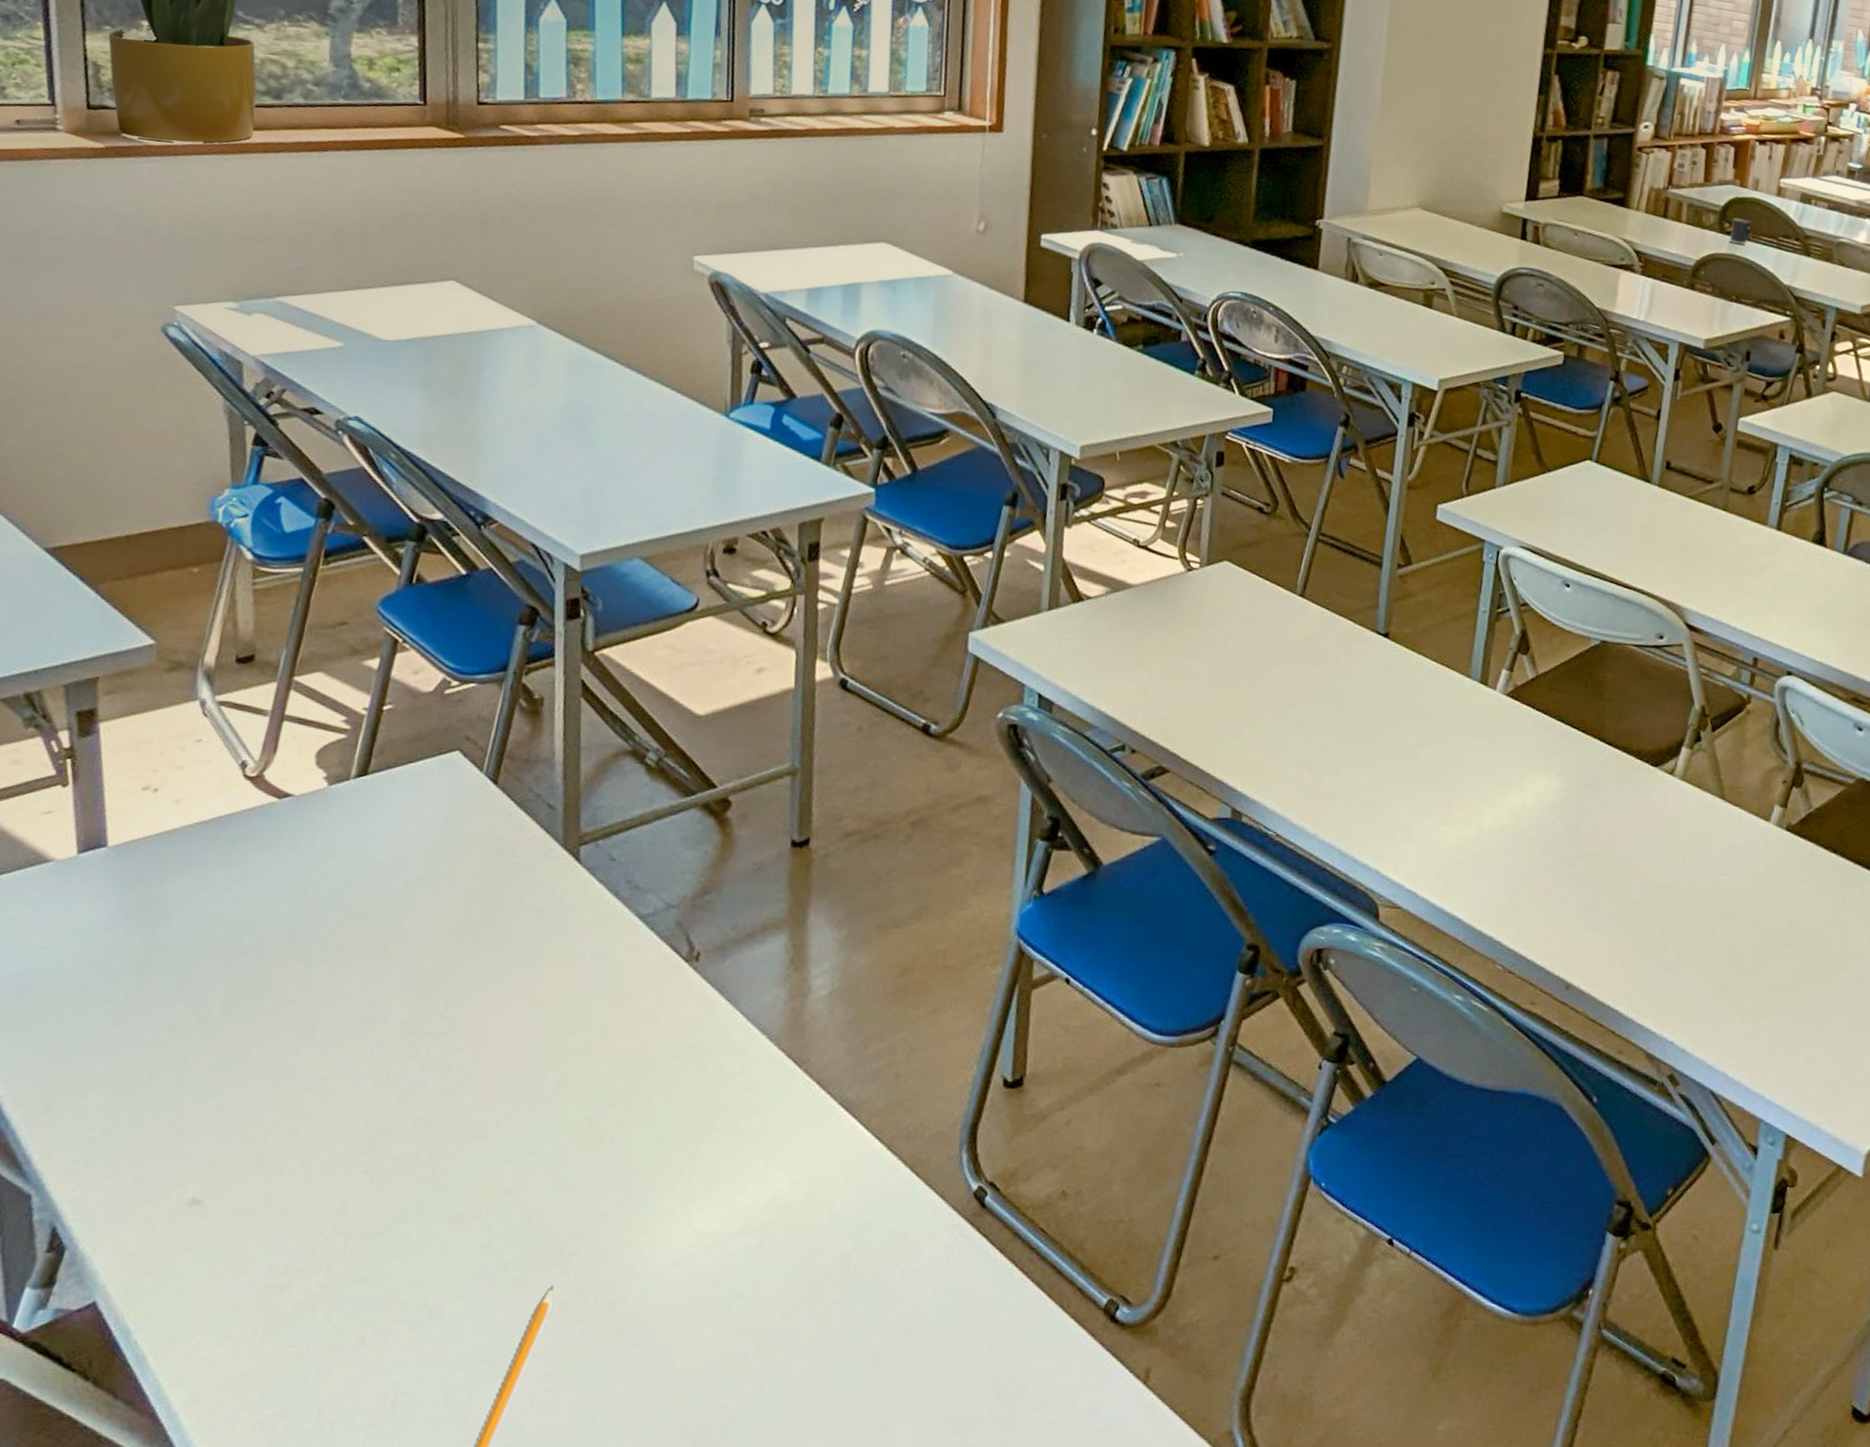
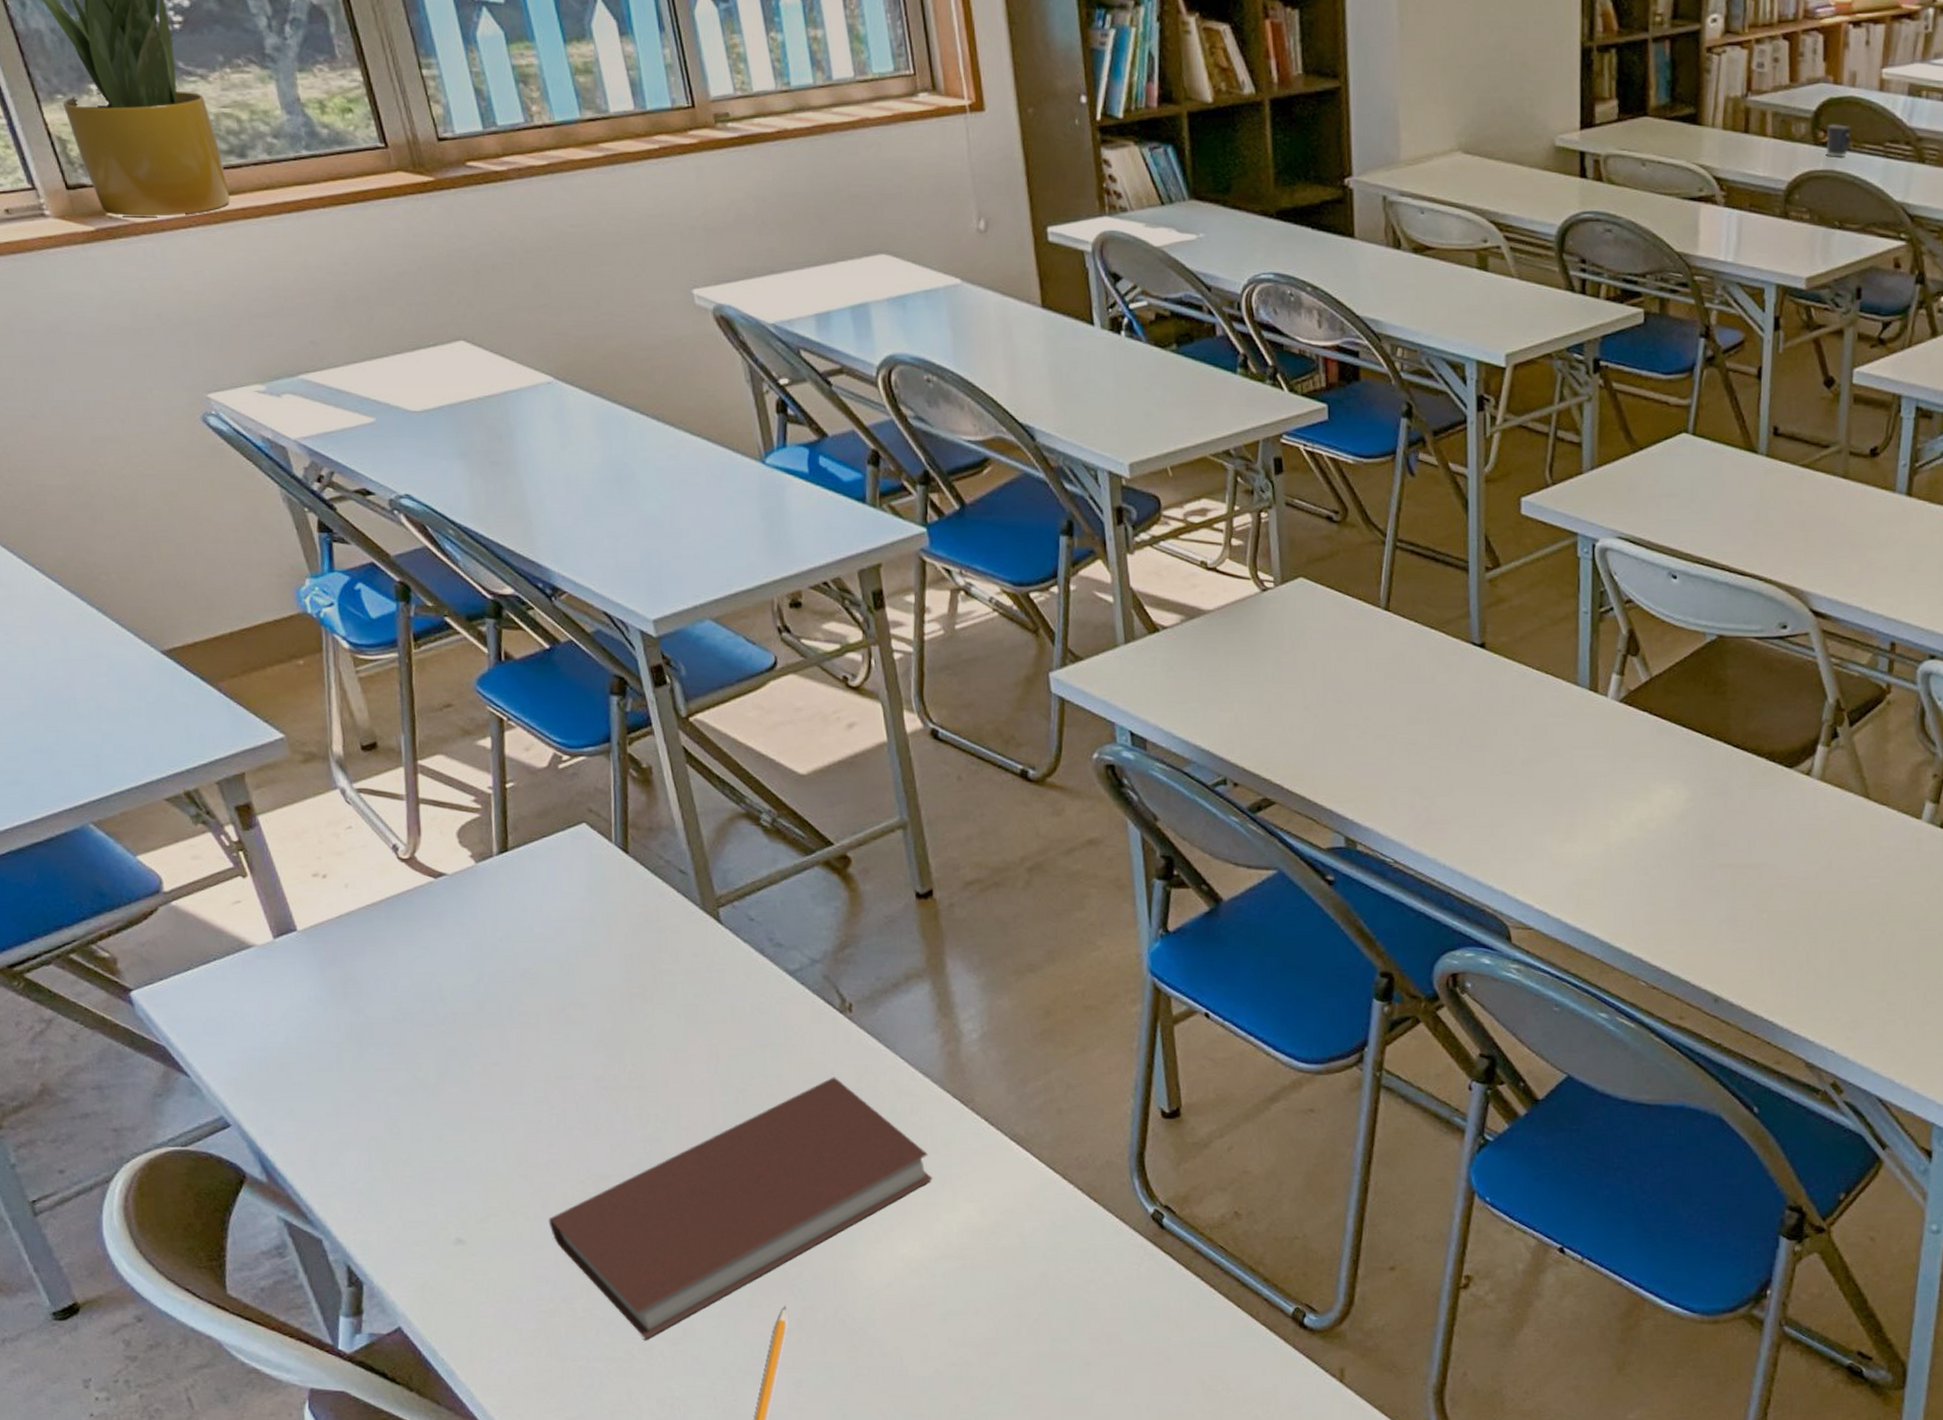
book: none [304,1030,748,1322] -> present [548,1077,933,1340]

